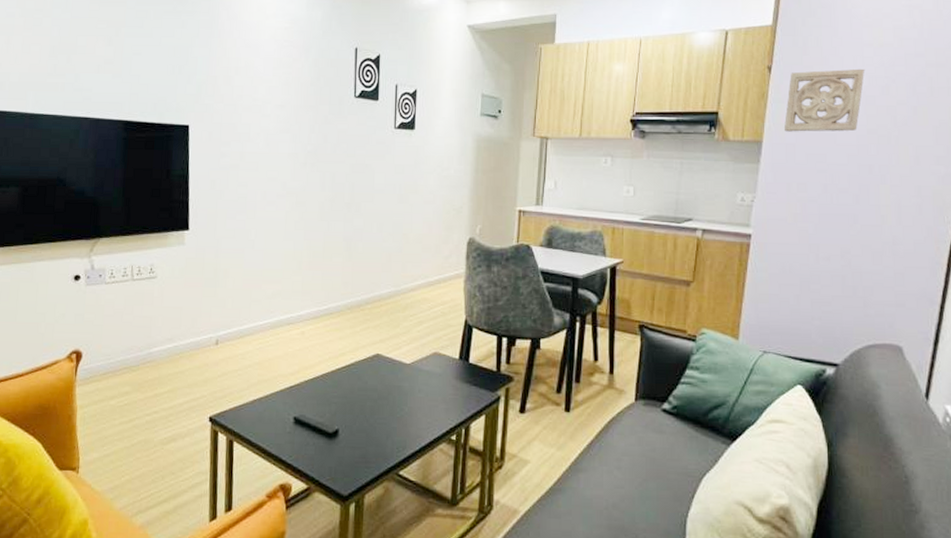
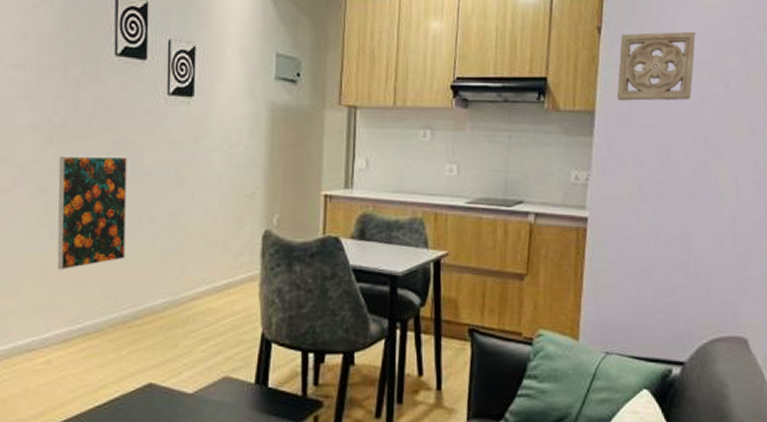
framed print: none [309,176,362,264] -> present [57,156,127,271]

